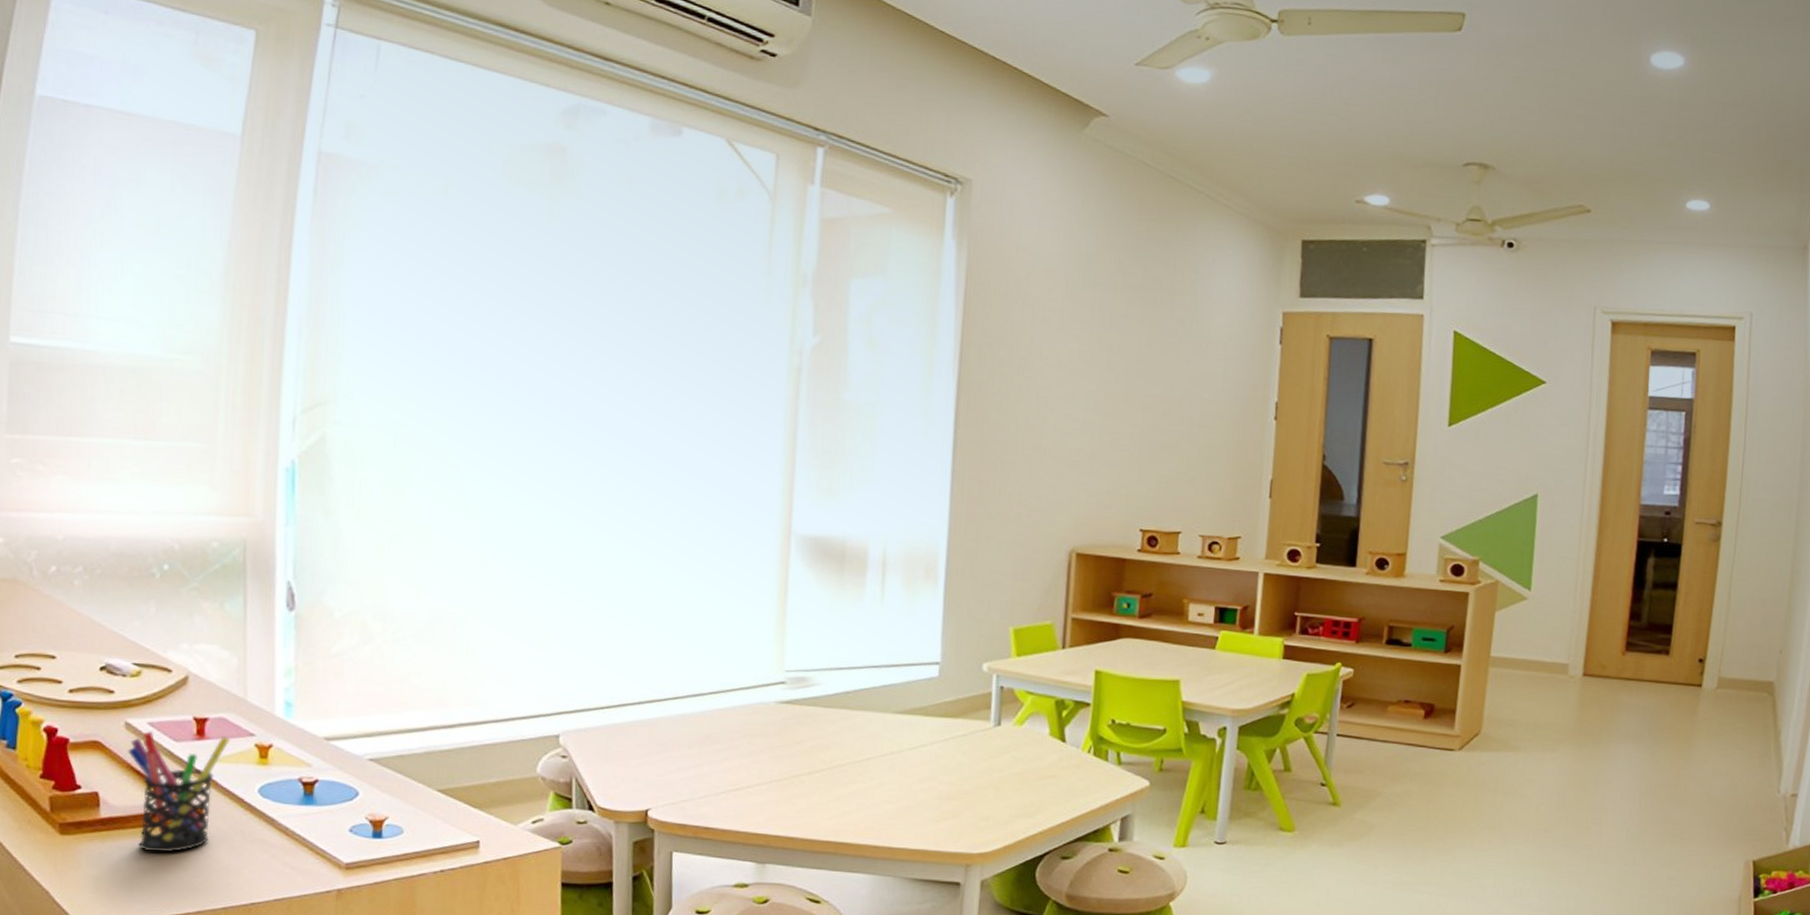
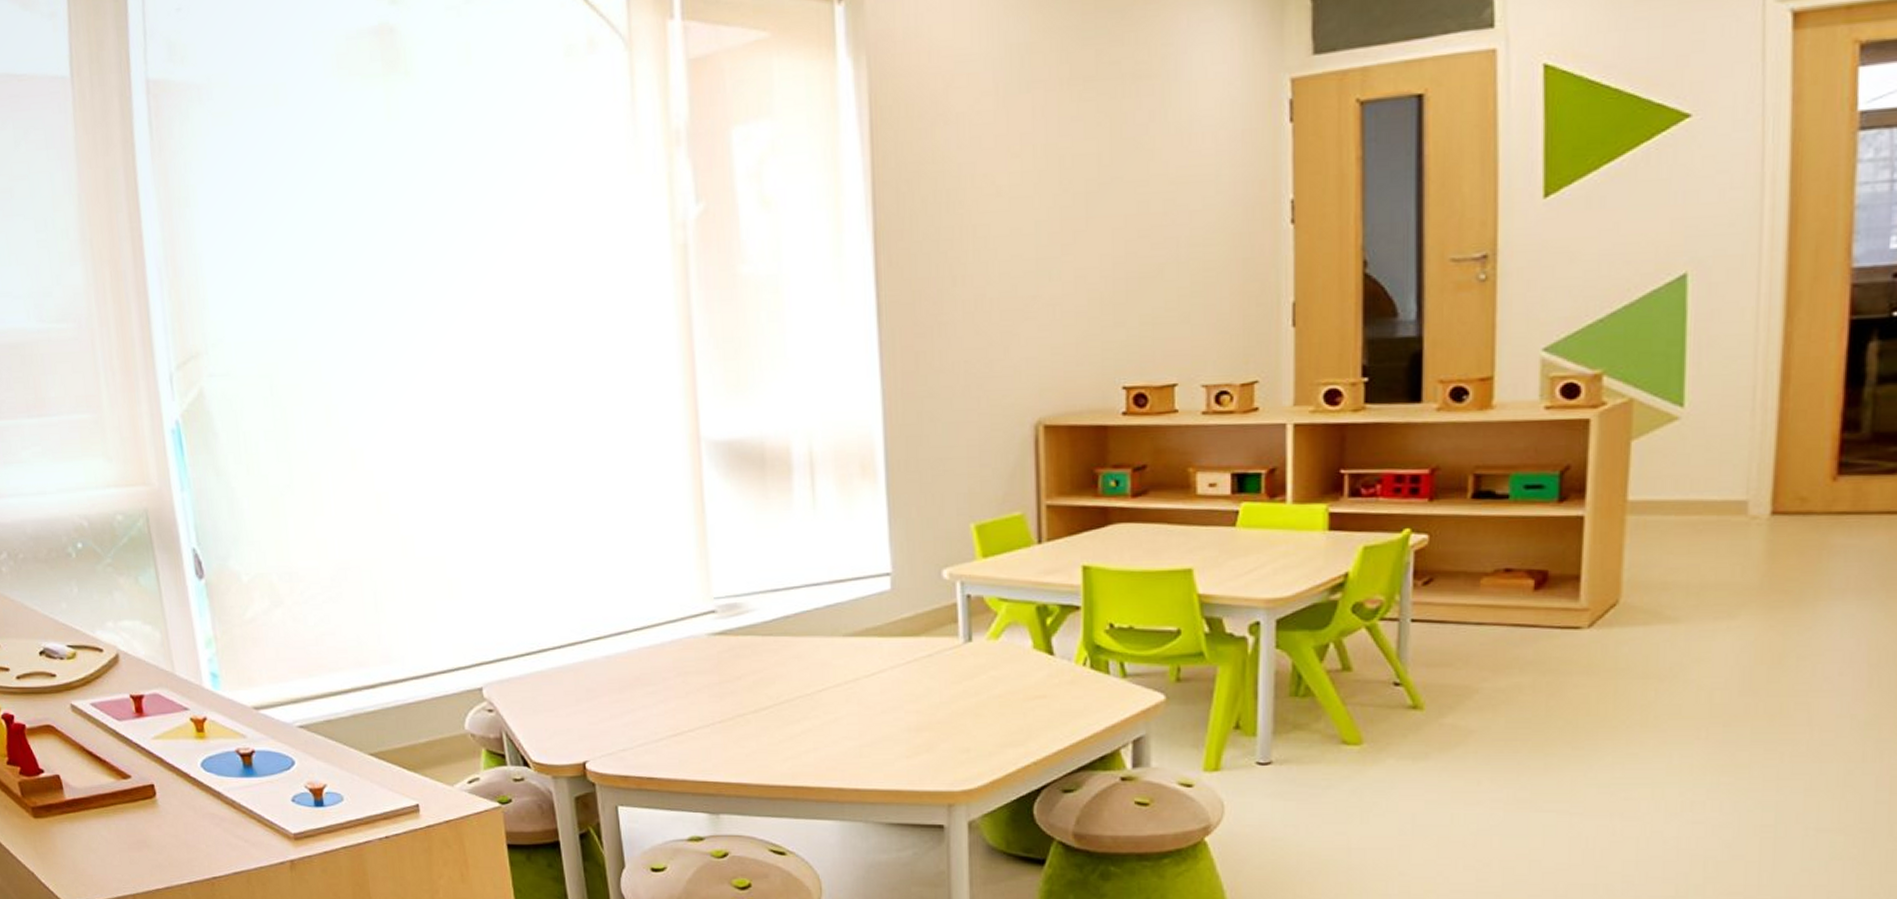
pen holder: present [128,731,230,853] -> none [78,712,167,831]

